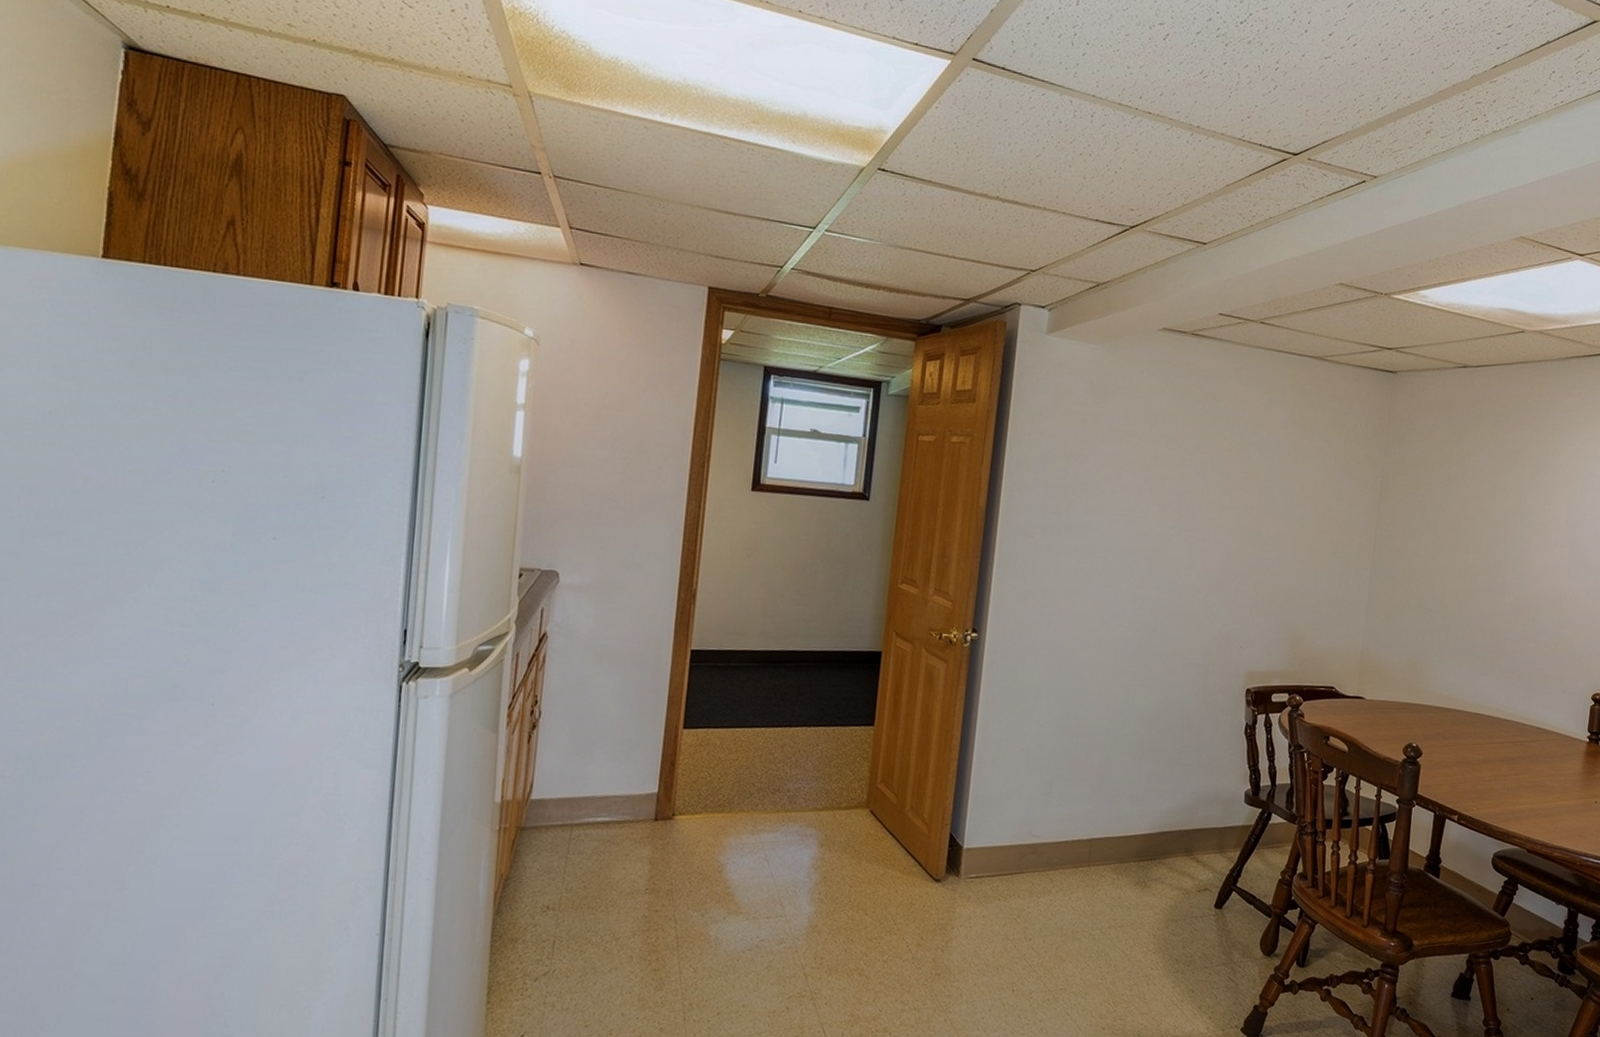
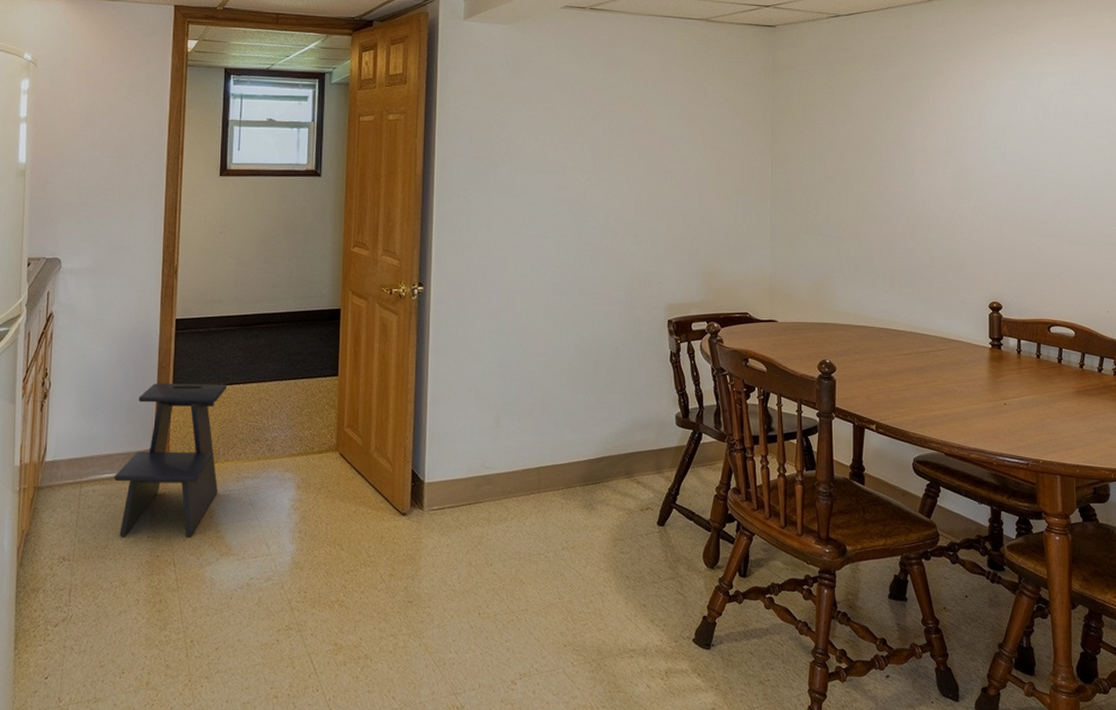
step stool: none [610,720,747,892] -> present [114,383,228,537]

